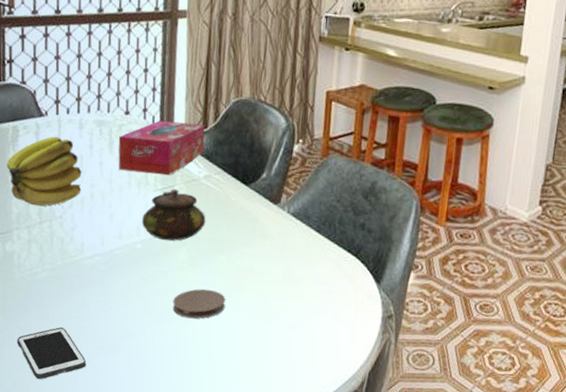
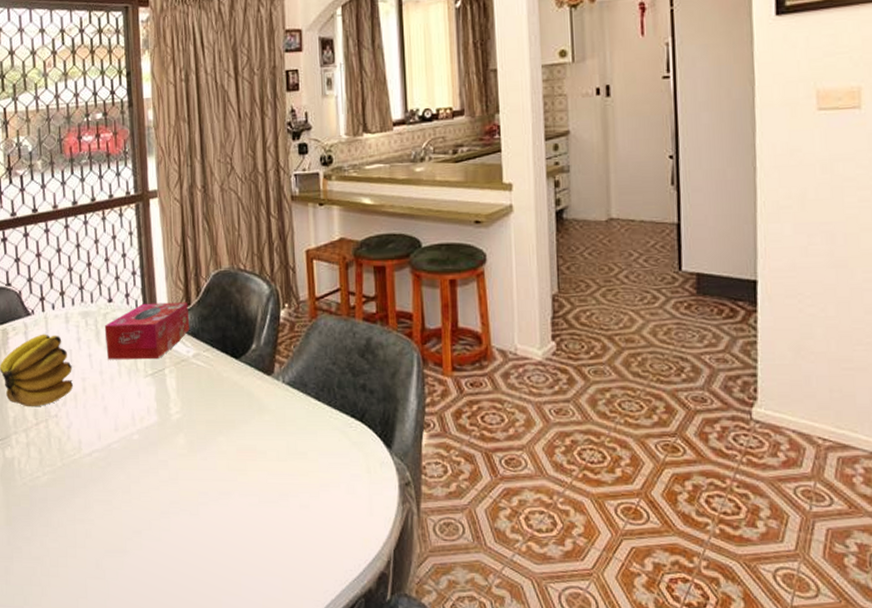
cell phone: present [17,327,87,380] -> none [24,533,96,592]
teapot: present [142,189,206,241] -> none [136,372,200,428]
coaster: present [172,289,226,319] -> none [176,475,231,509]

